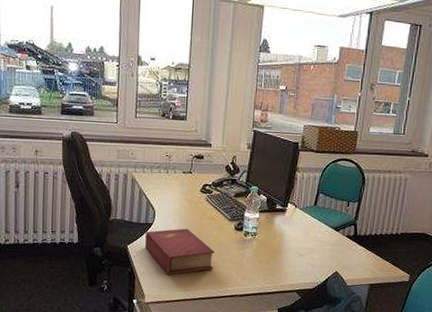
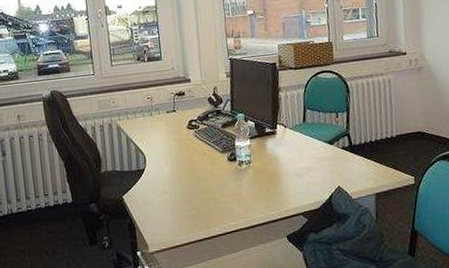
book: present [145,228,215,275] -> none [139,168,214,220]

